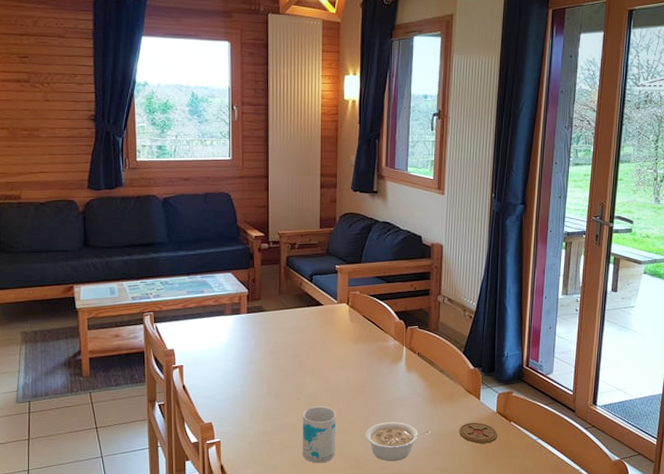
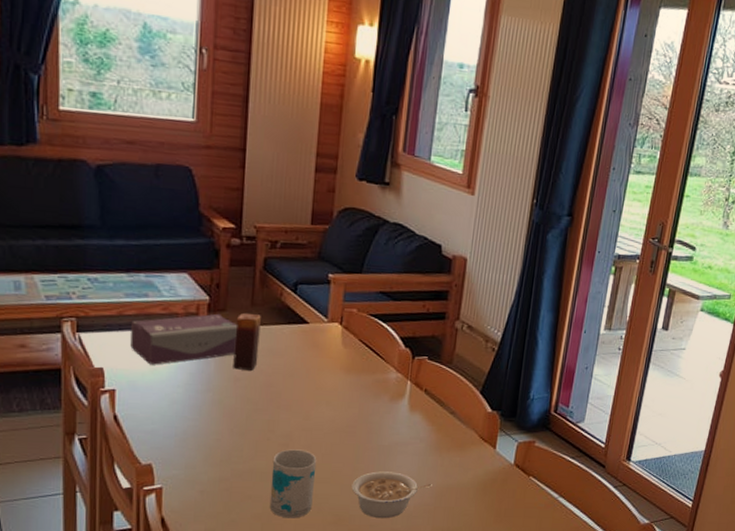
tissue box: none [193,302,270,345] -> present [130,313,238,365]
candle: none [268,300,287,345] -> present [233,312,261,370]
coaster: present [459,423,498,444] -> none [467,476,513,501]

